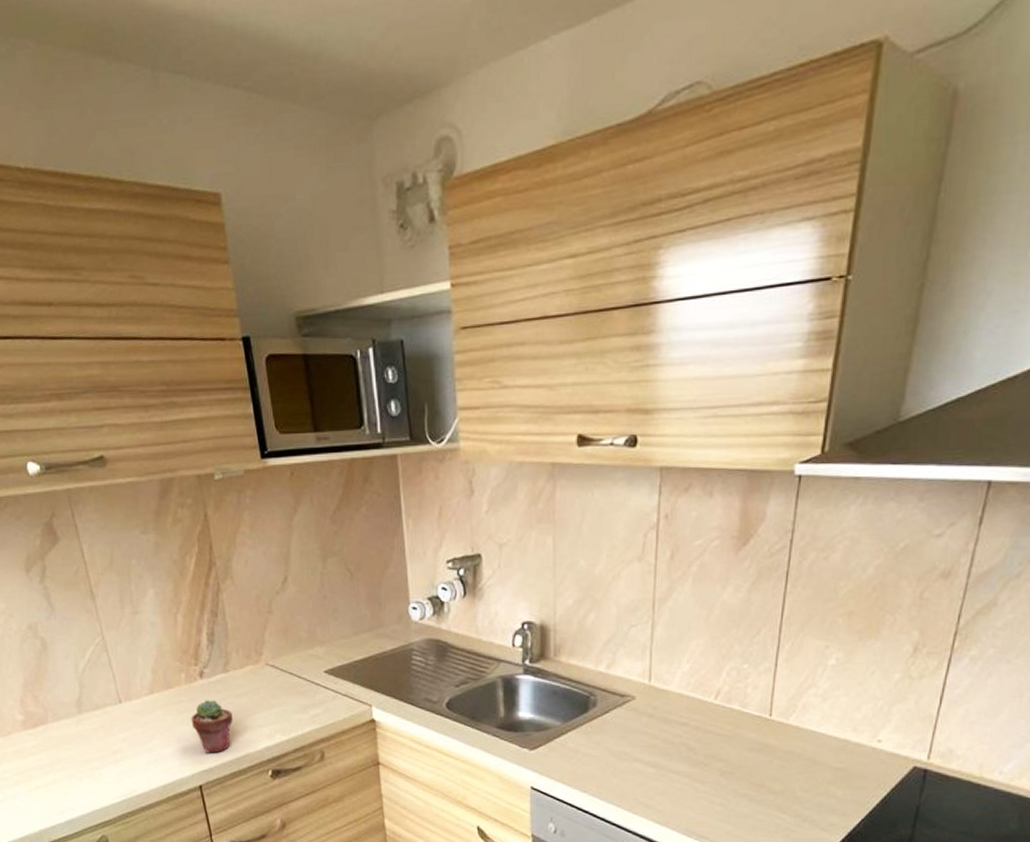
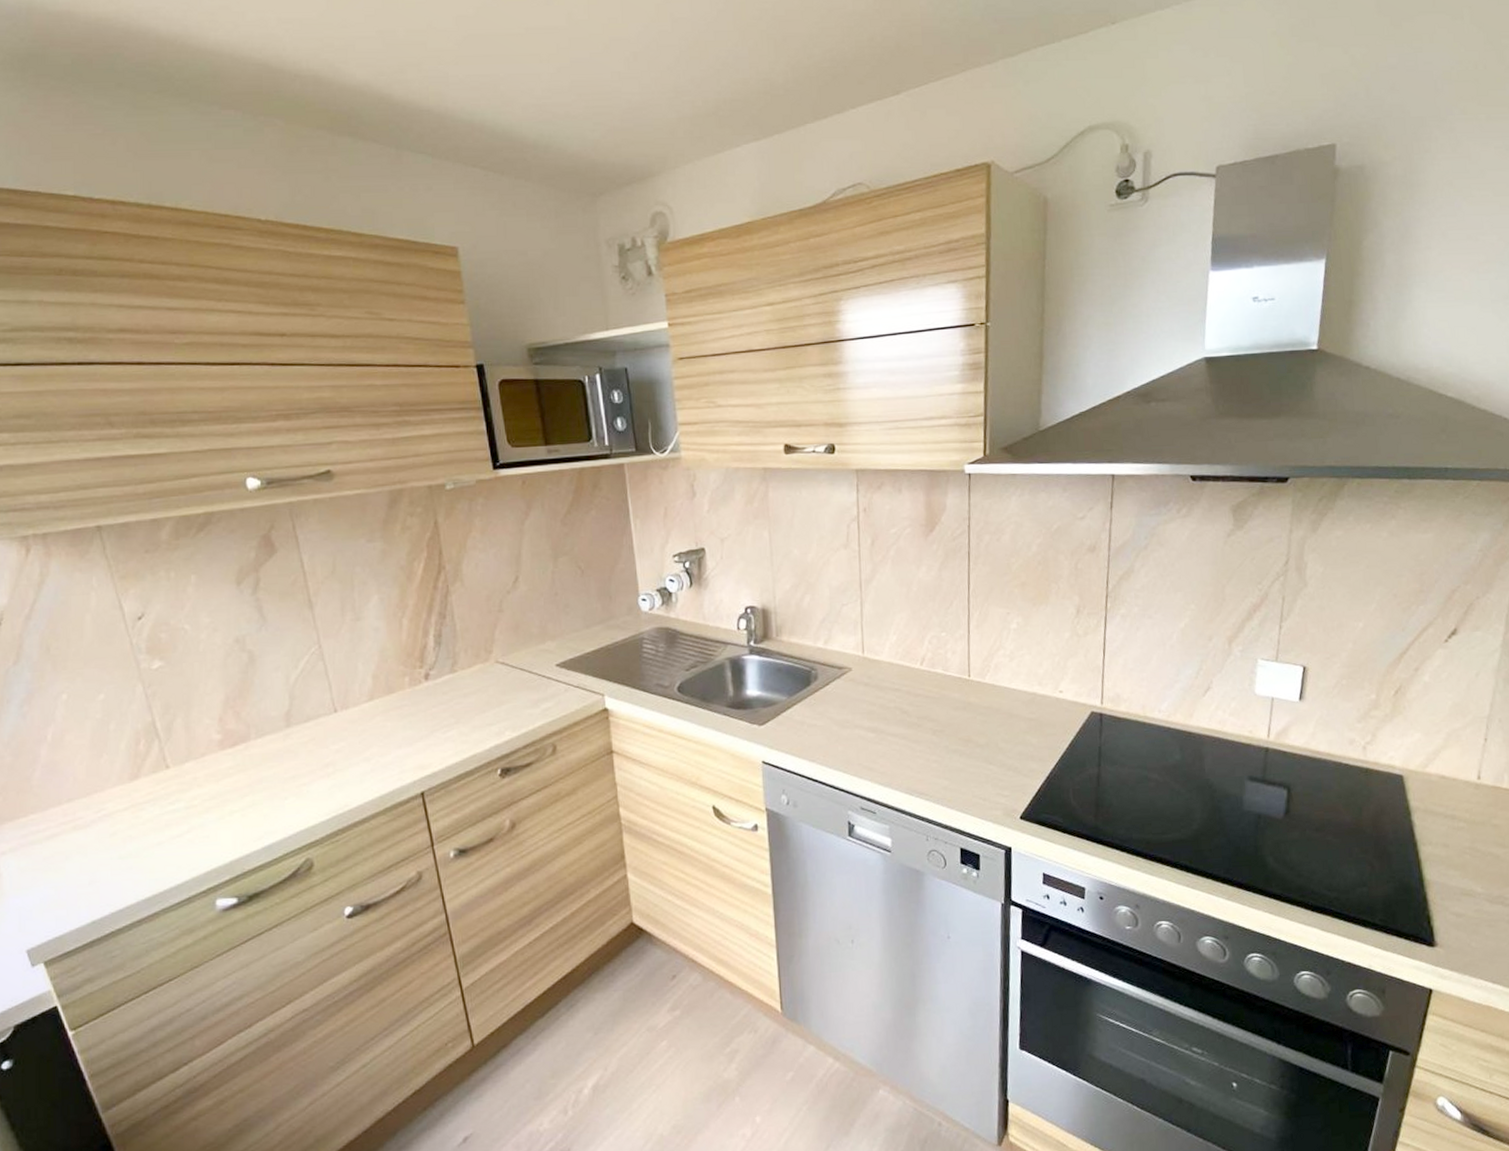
potted succulent: present [191,700,233,753] -> none [414,702,459,757]

